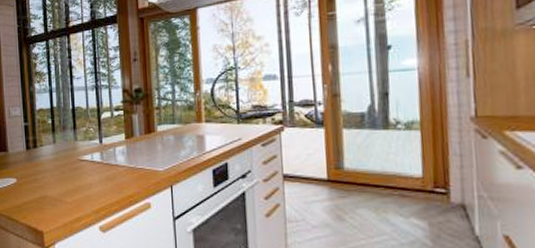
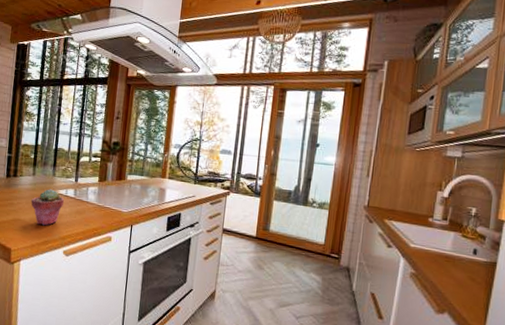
potted succulent: none [56,156,92,200] -> present [31,189,65,226]

